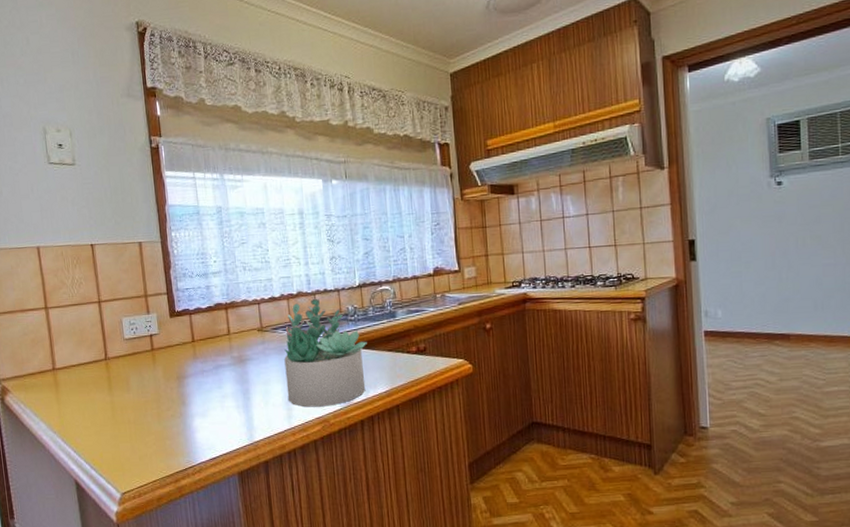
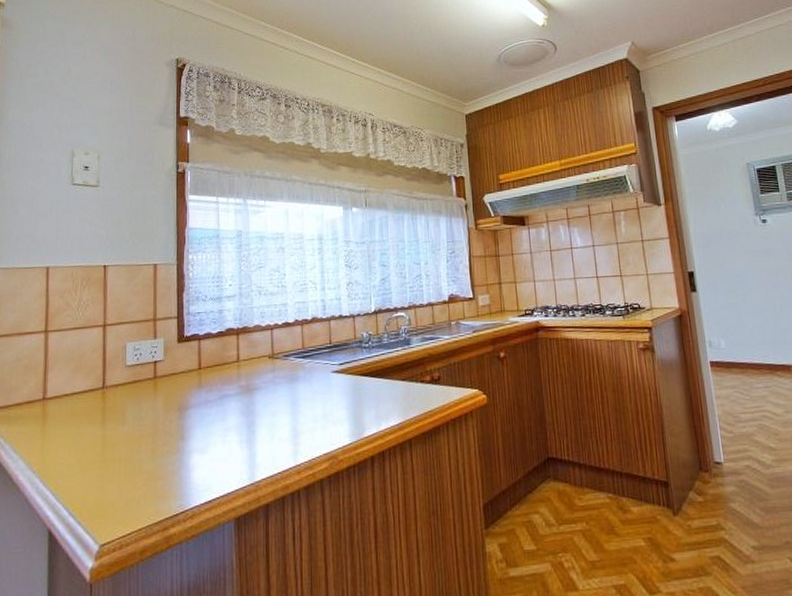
succulent plant: present [284,298,367,408] -> none [294,324,381,442]

